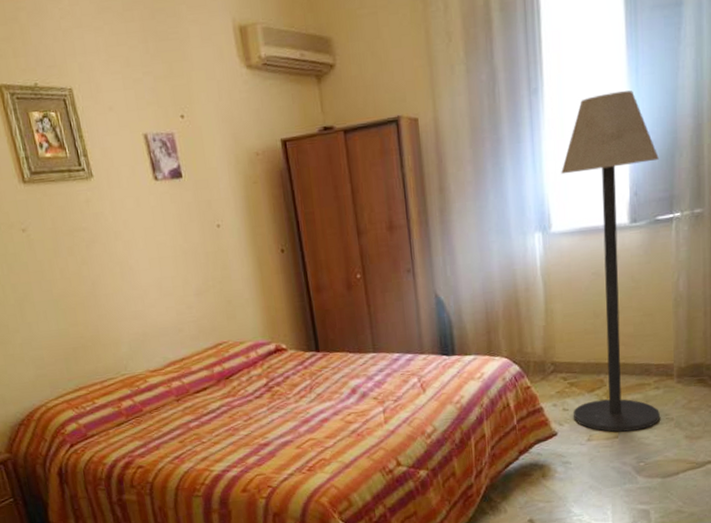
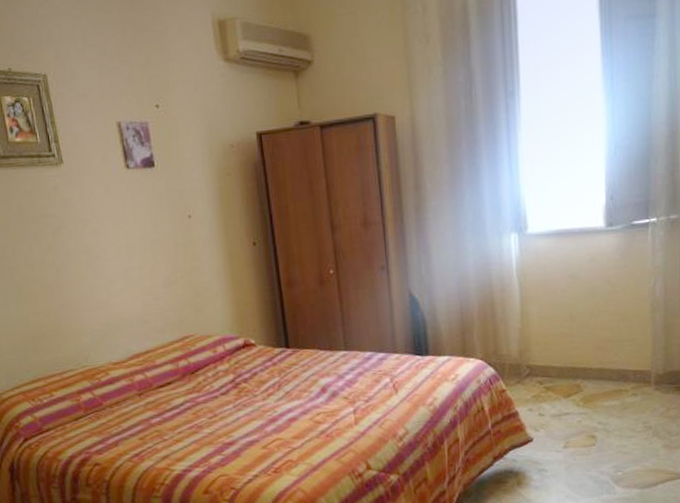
floor lamp: present [561,90,660,432] -> none [537,97,638,440]

